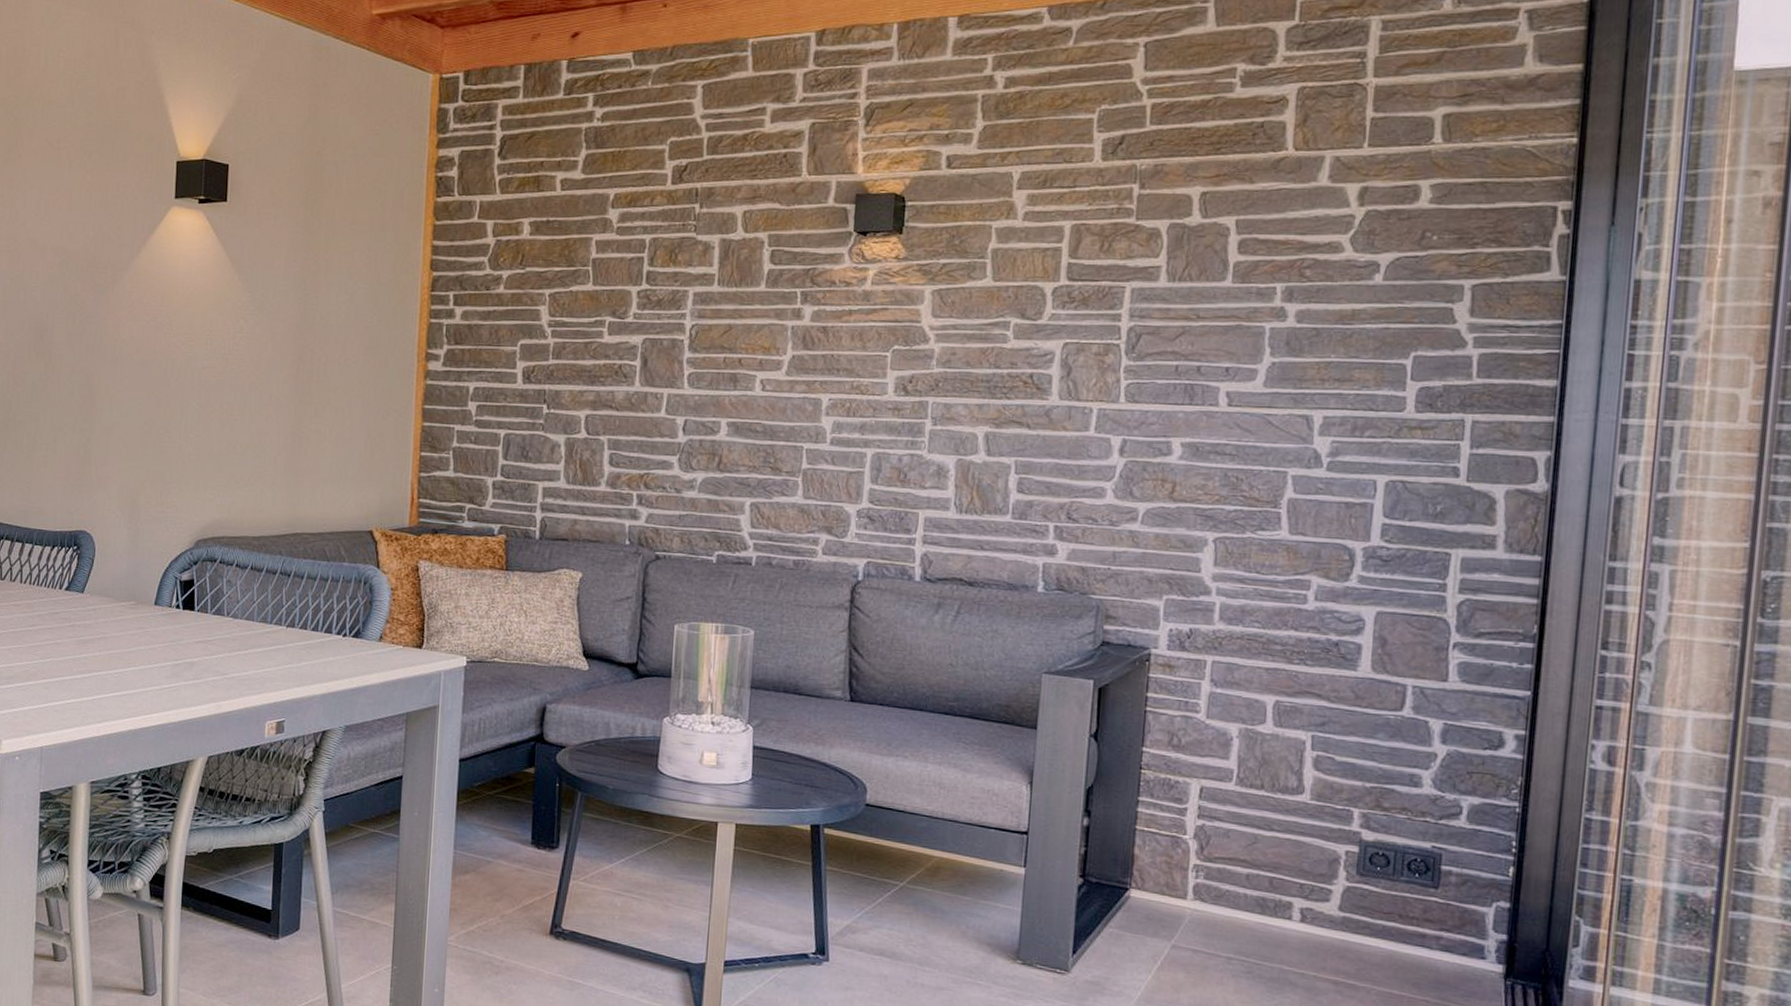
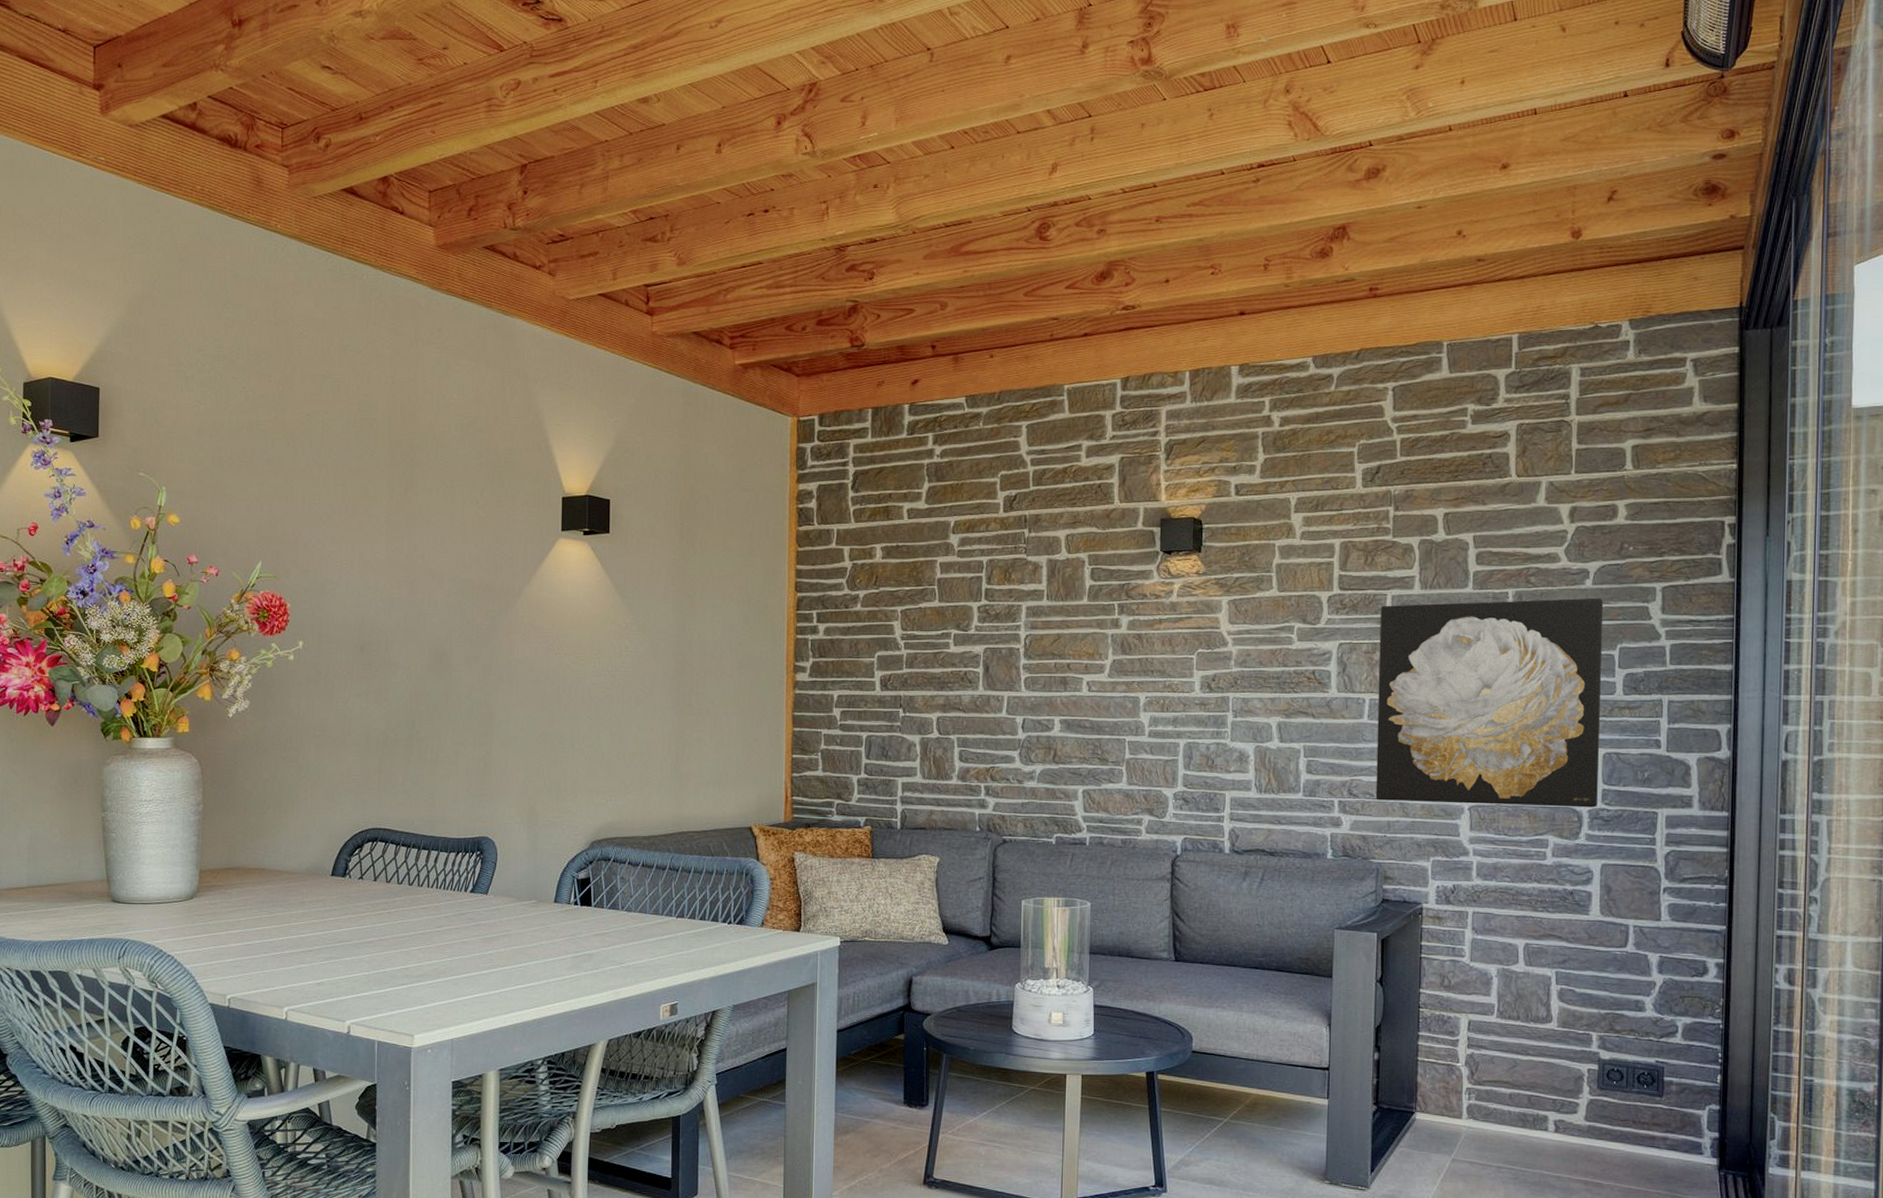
wall art: none [1099,296,1396,545] -> present [1375,598,1604,808]

